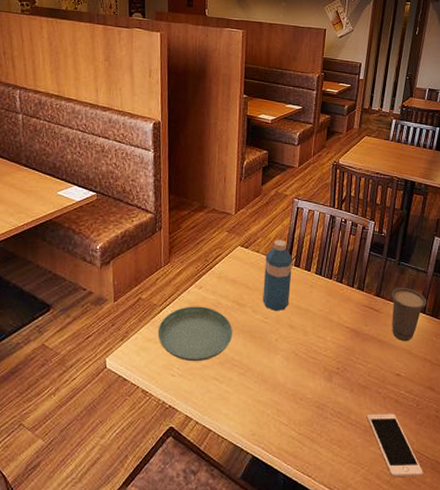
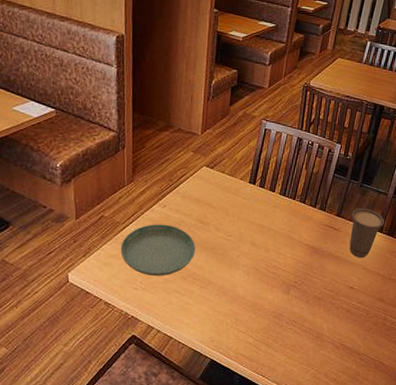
water bottle: present [263,239,293,312] -> none [226,160,258,230]
cell phone: present [366,413,423,476] -> none [319,321,367,375]

